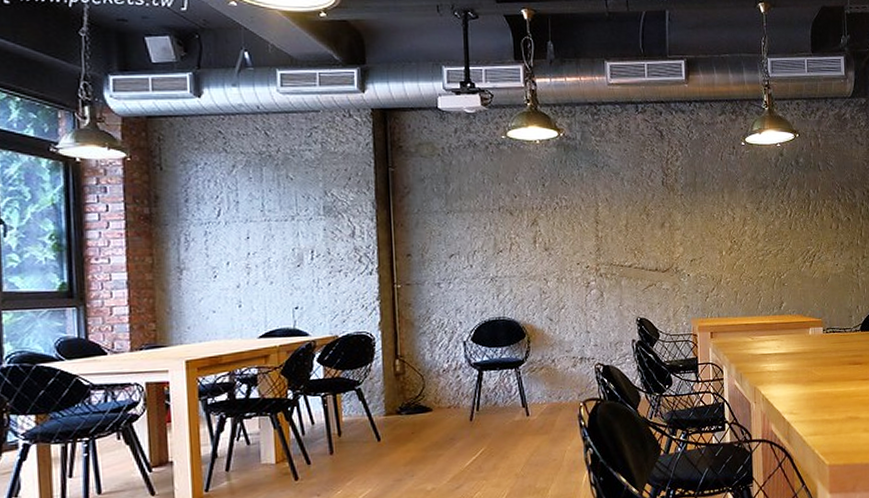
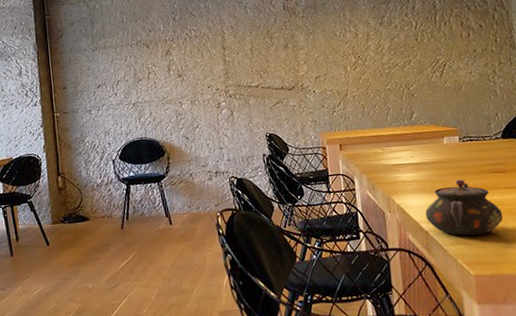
teapot: none [788,370,857,427] -> present [425,179,503,236]

